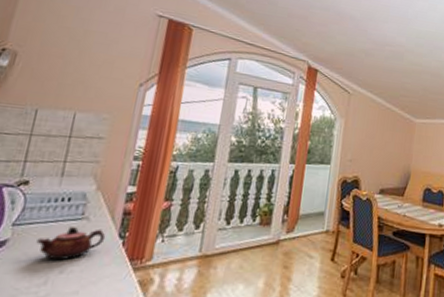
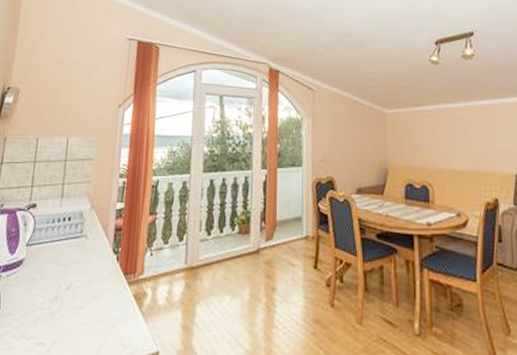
teapot: present [36,227,106,261] -> none [46,245,102,277]

